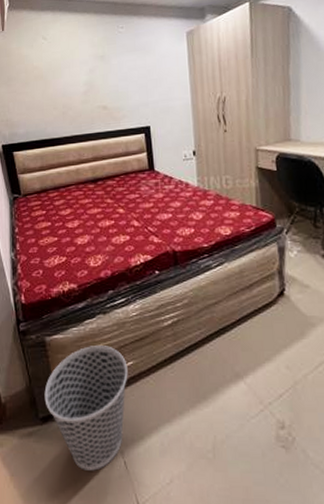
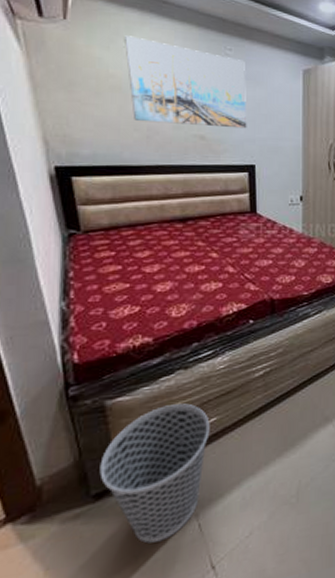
wall art: none [43,33,141,101] -> present [125,35,247,129]

